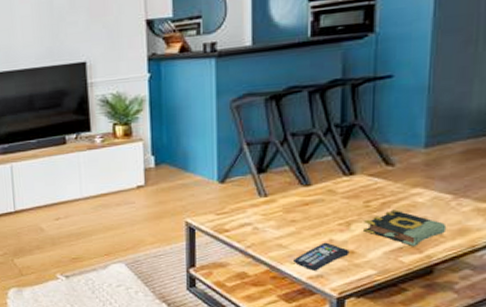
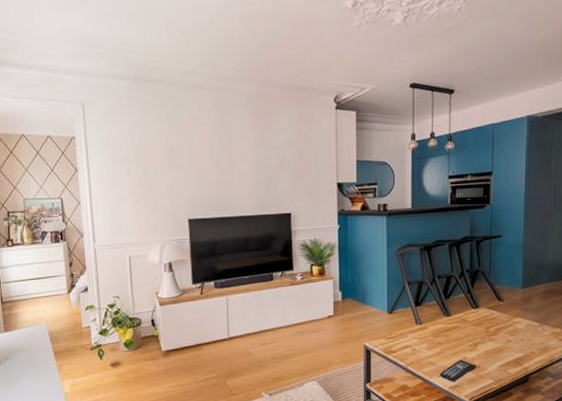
book: present [364,209,447,247] -> none [485,334,536,362]

